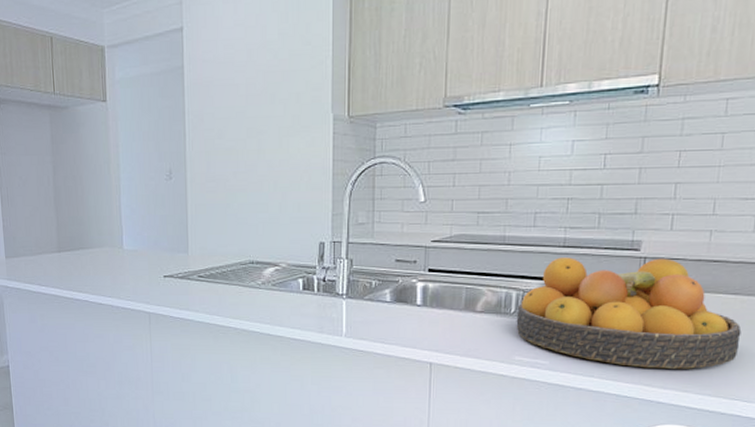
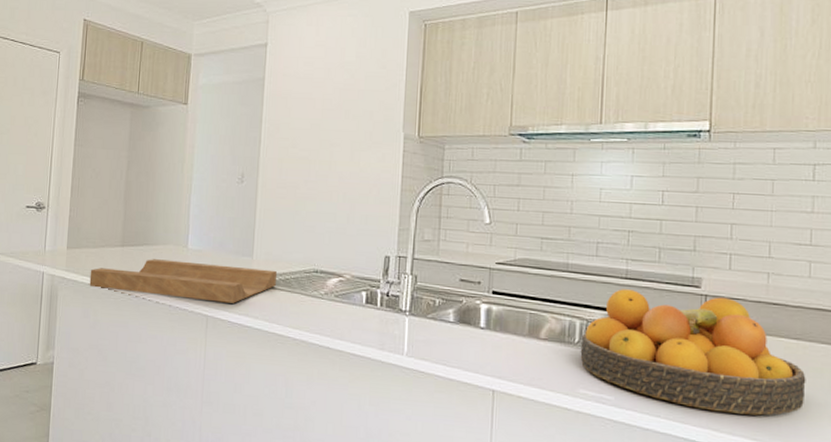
cutting board: none [31,262,213,299] -> present [89,259,277,303]

